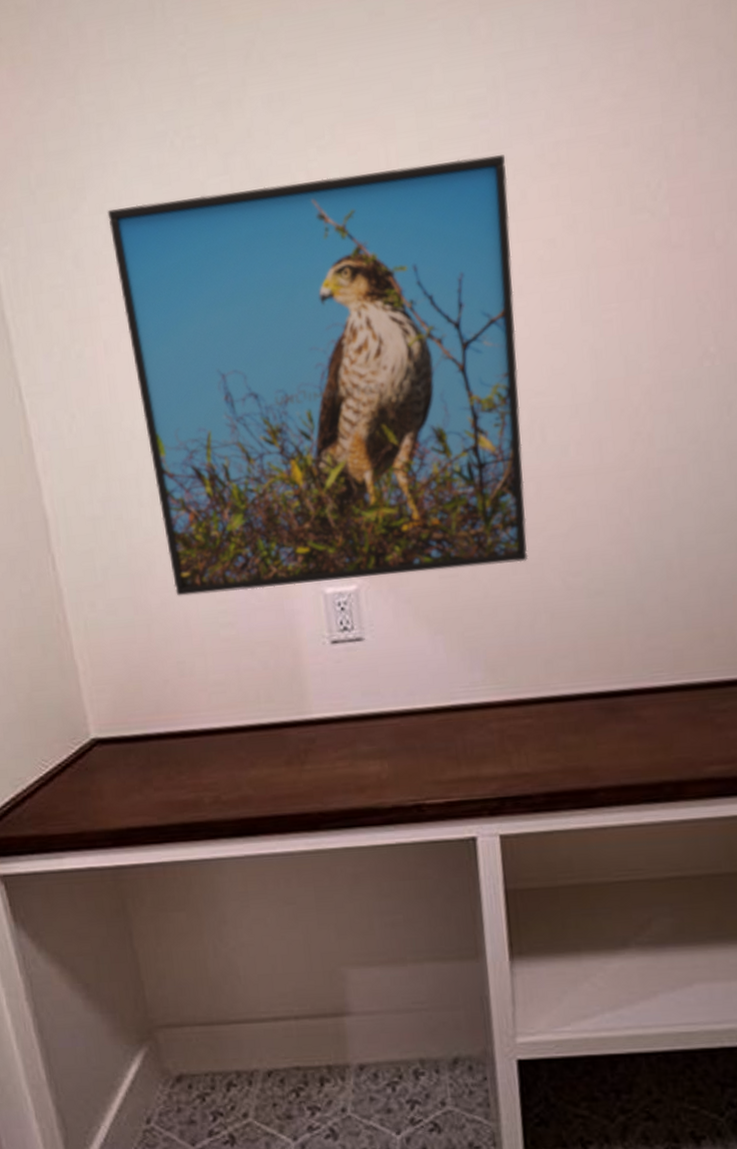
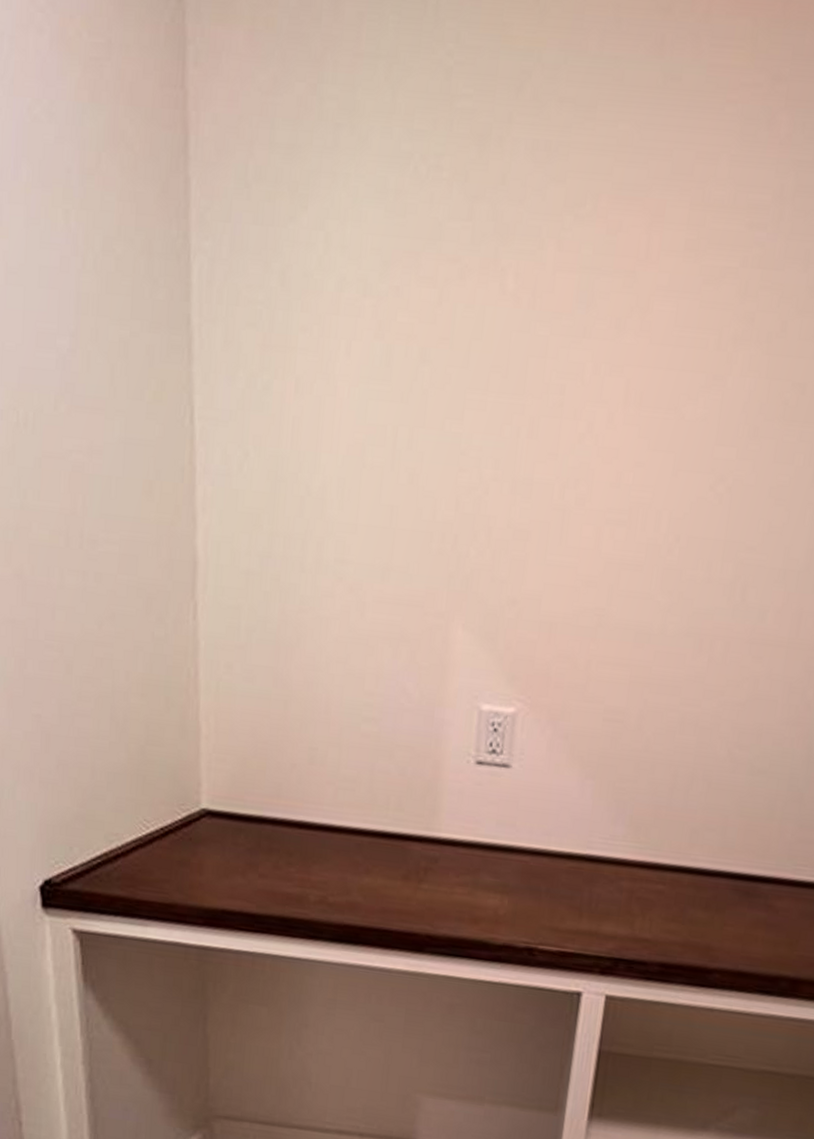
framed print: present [107,155,528,596] -> none [321,227,775,723]

